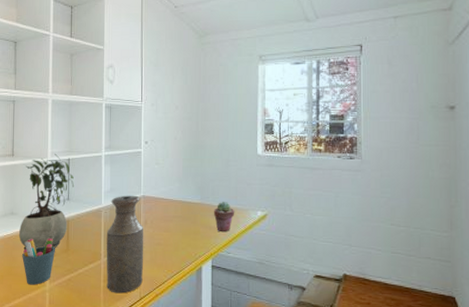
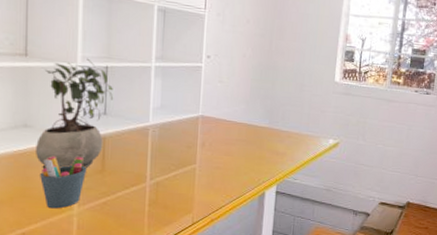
bottle: present [106,195,144,294] -> none [152,113,201,218]
potted succulent: present [213,202,235,231] -> none [281,127,306,158]

